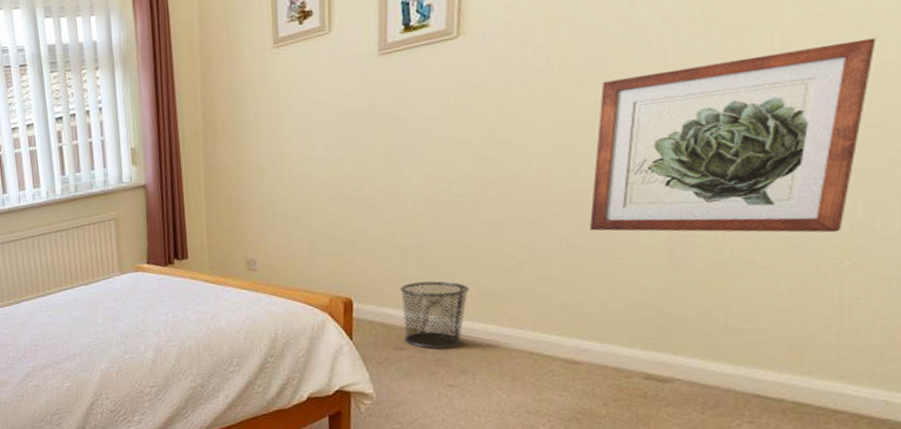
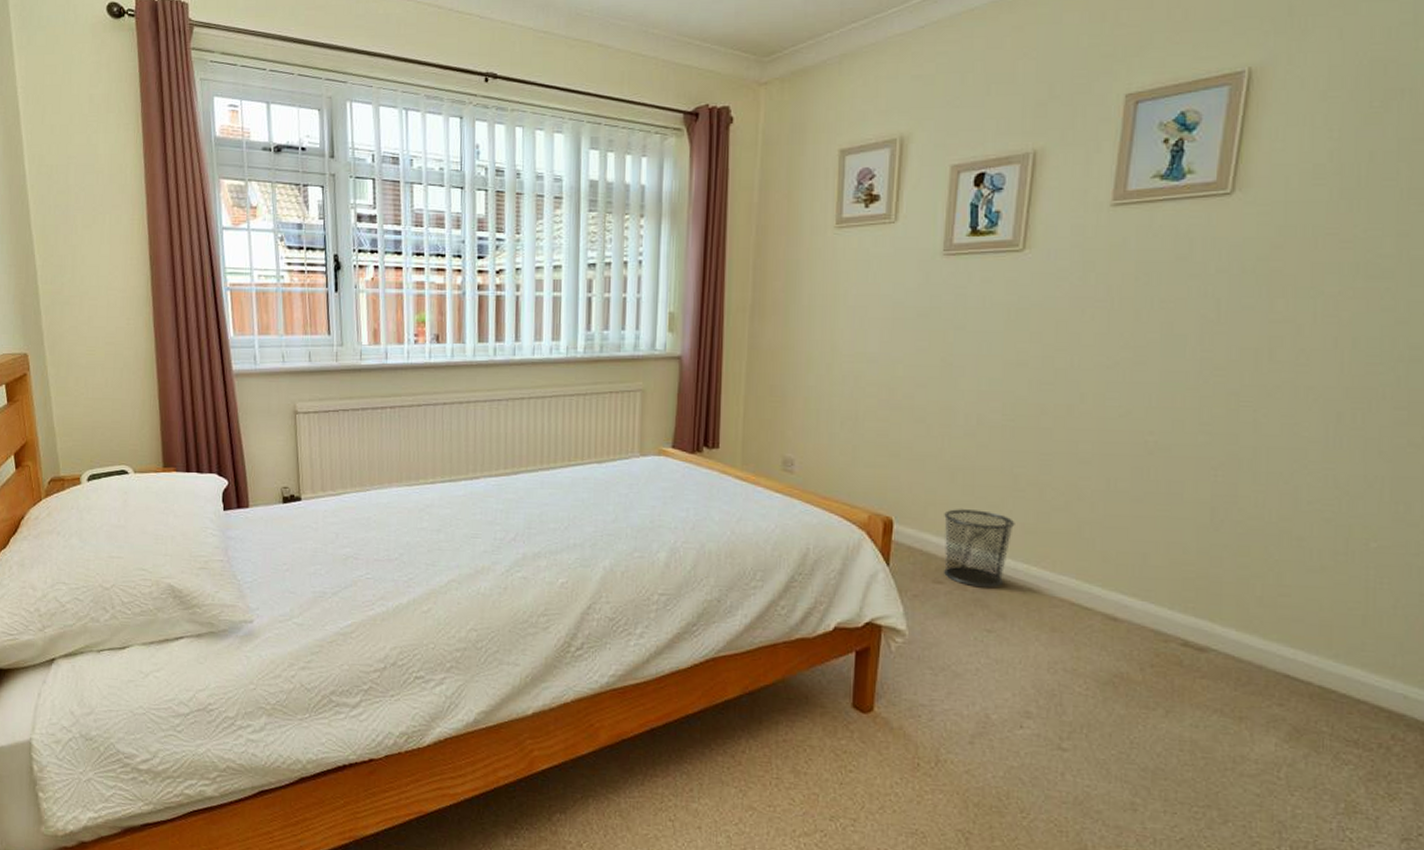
wall art: present [589,37,876,233] -> none [1137,320,1405,511]

